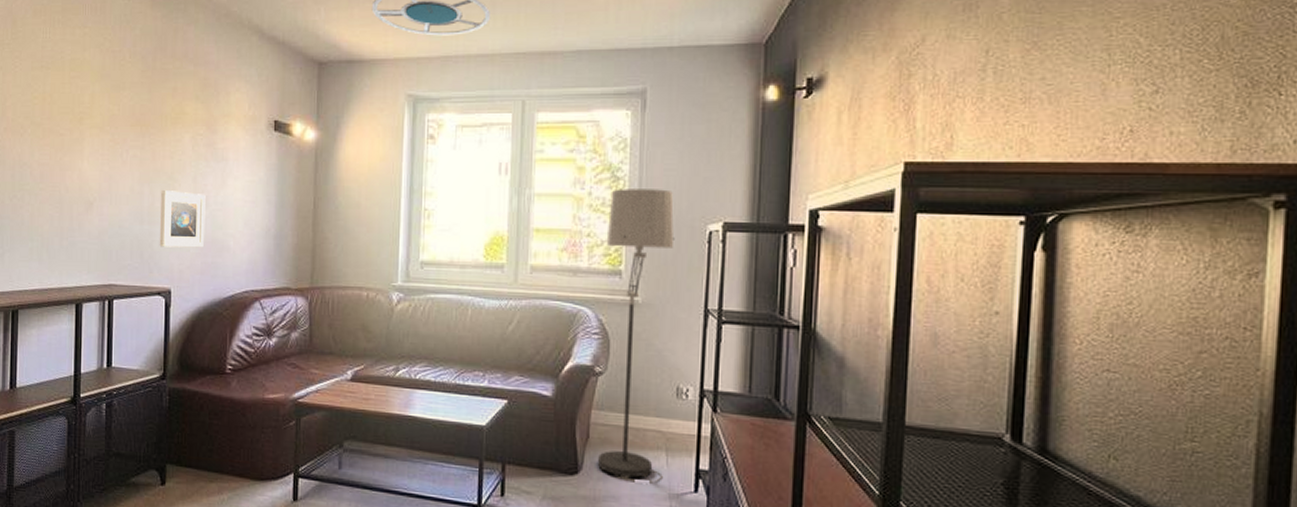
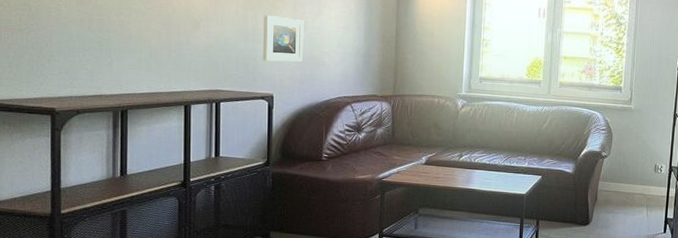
floor lamp: present [598,189,675,484] -> none [602,31,657,229]

